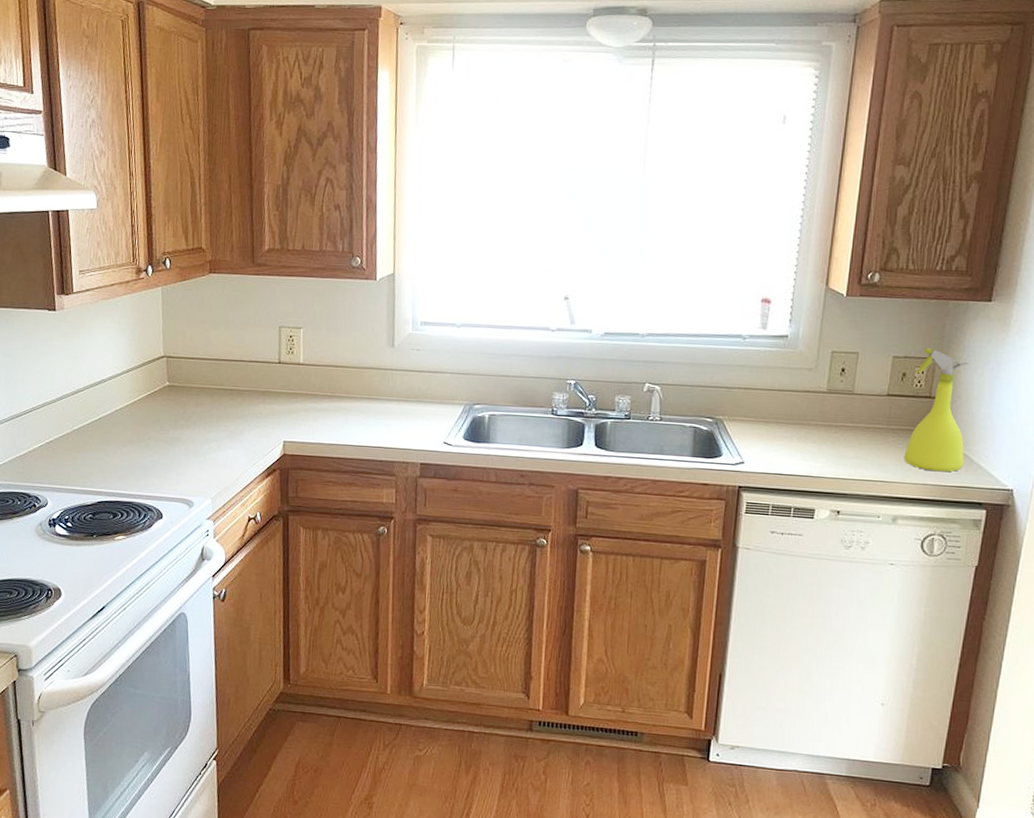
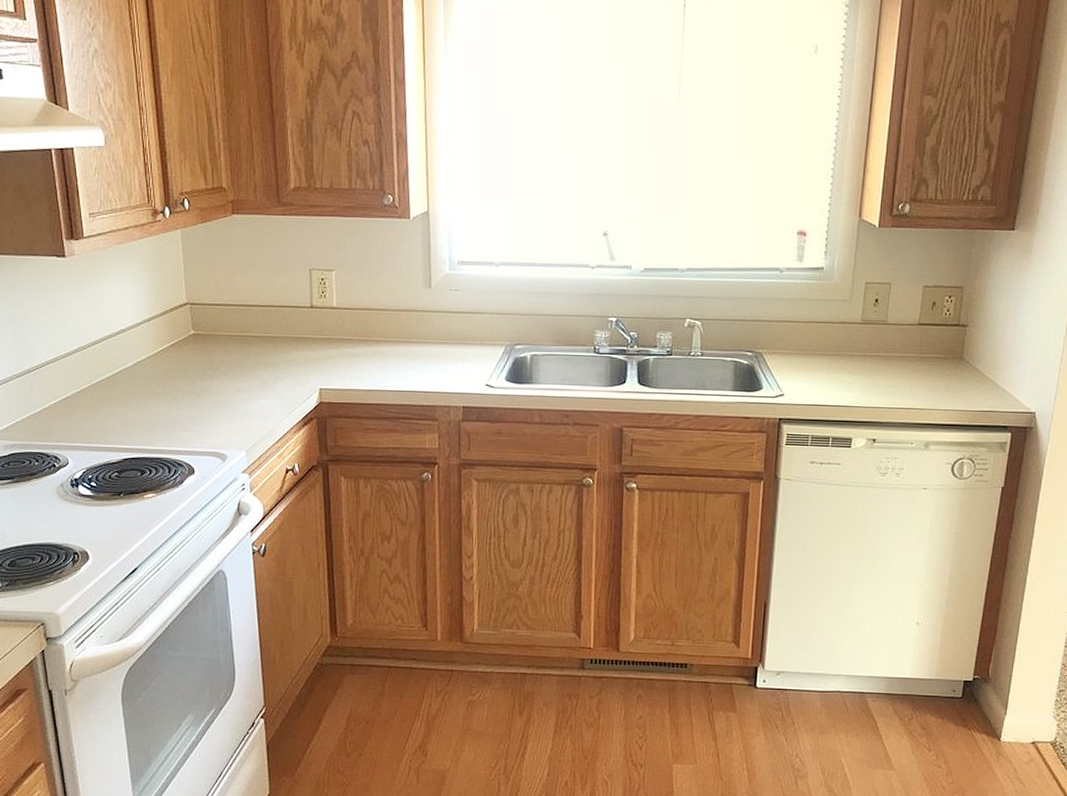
spray bottle: present [904,347,969,472] -> none [934,276,994,398]

